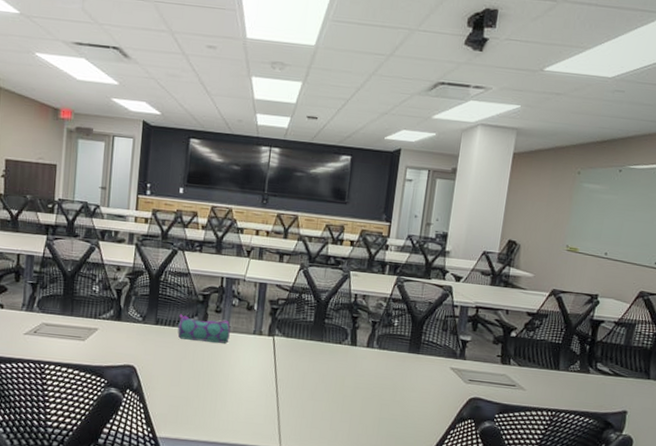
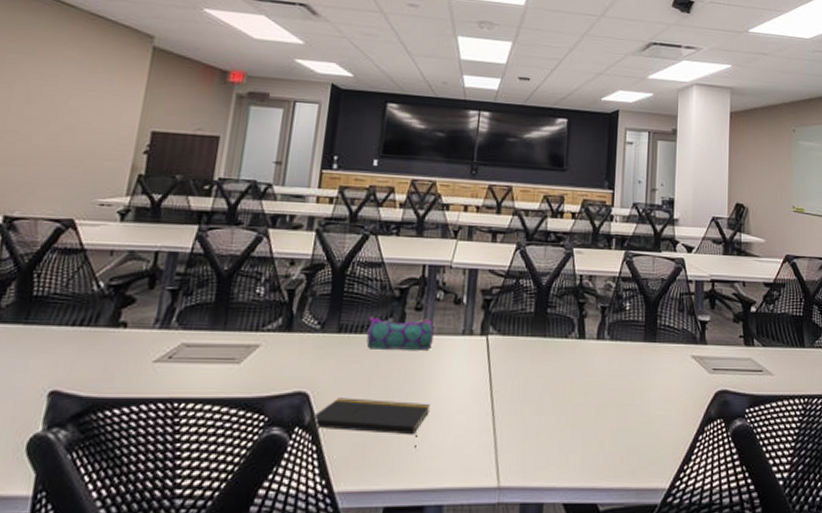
notepad: none [140,372,227,415] -> present [314,398,430,450]

